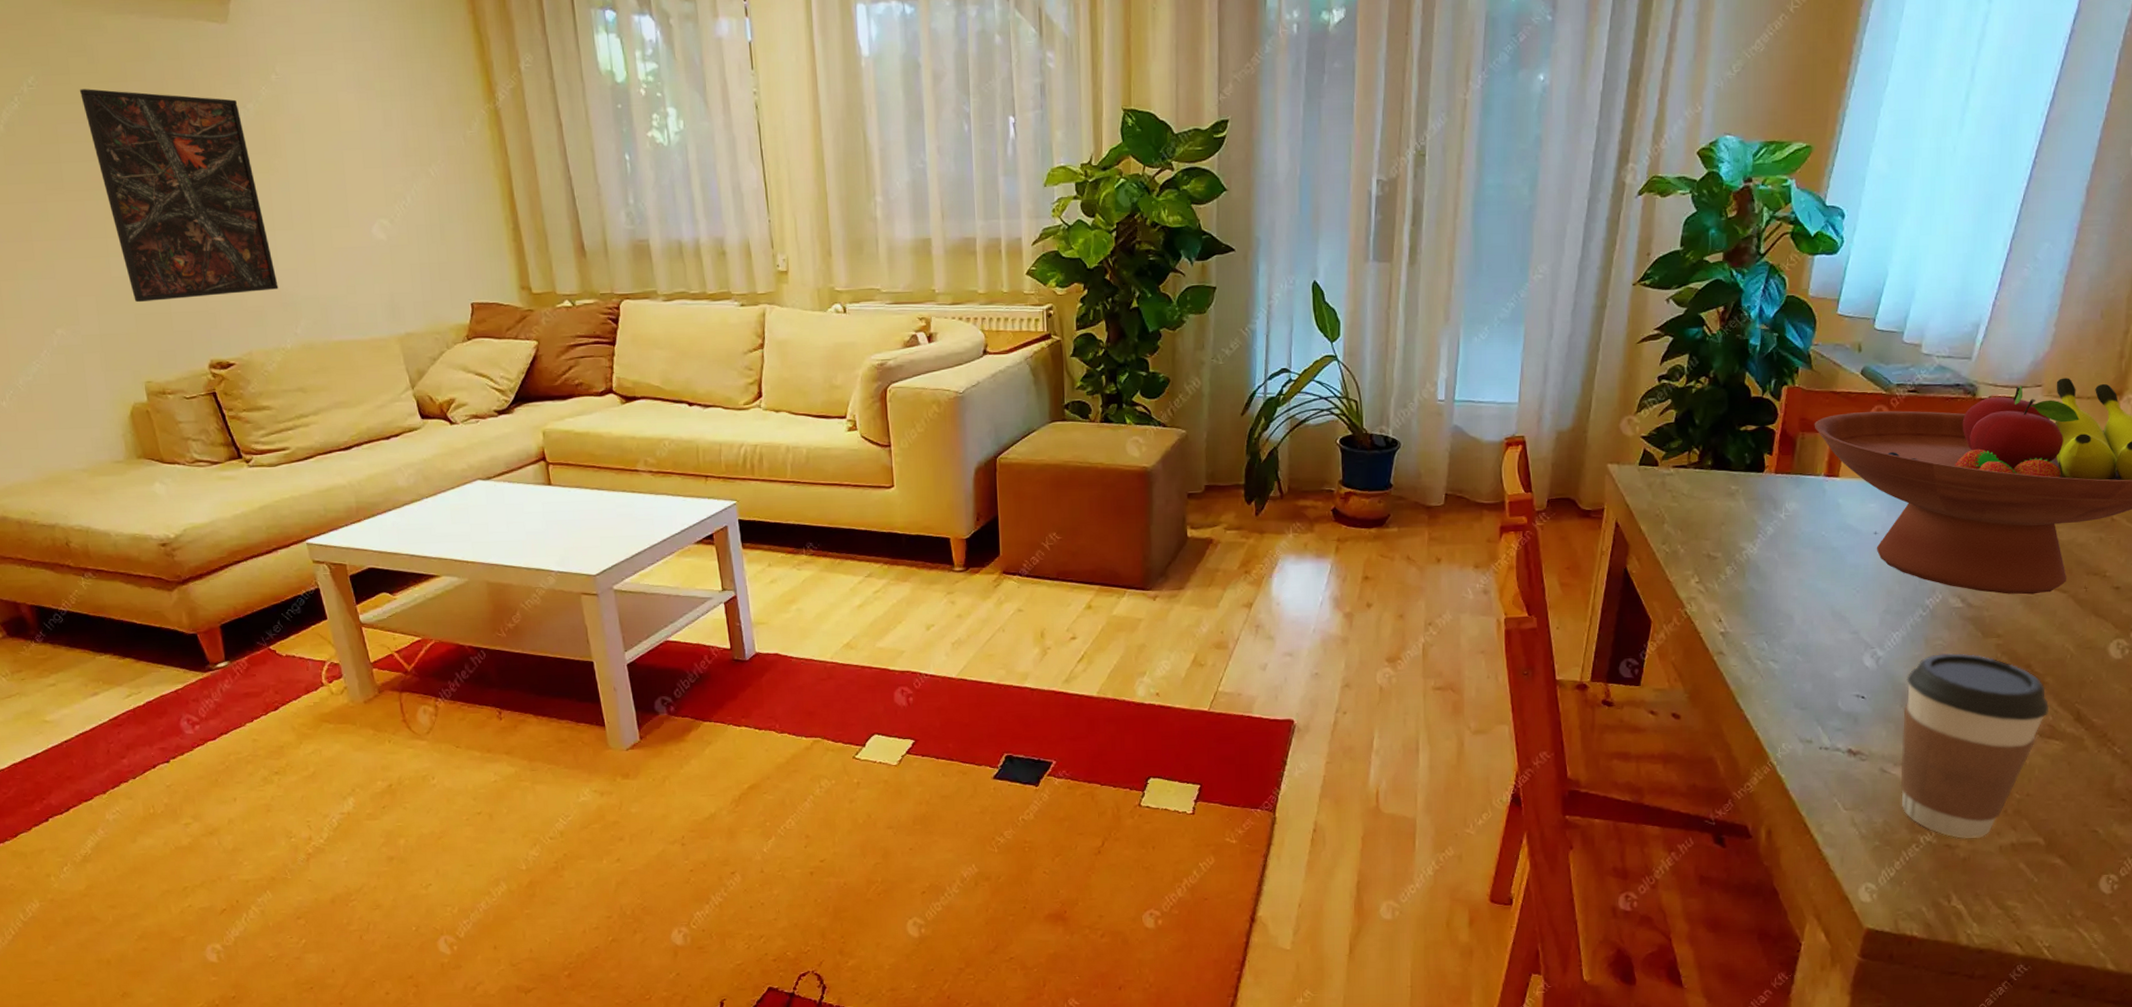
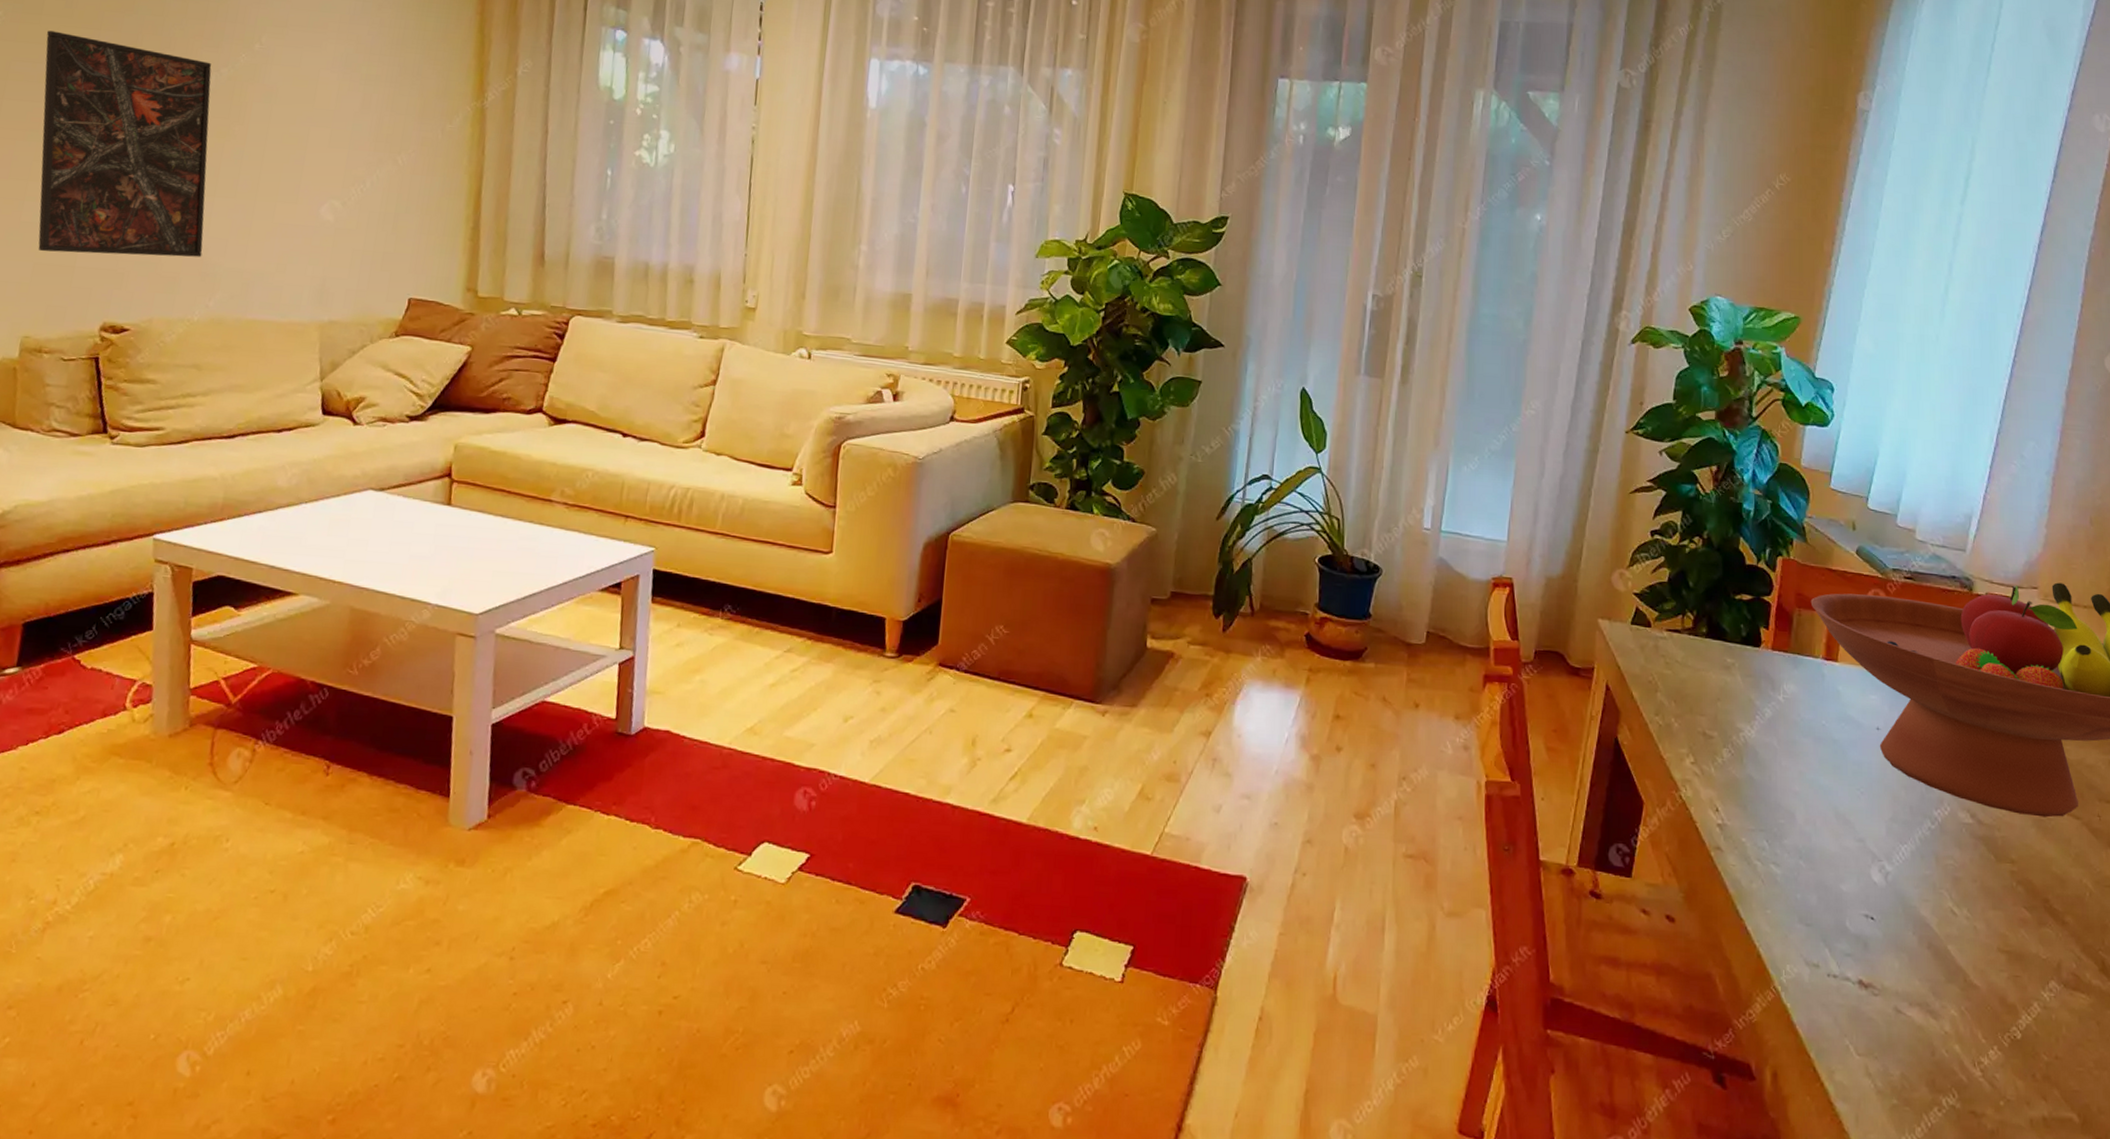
coffee cup: present [1900,653,2049,838] -> none [1916,876,2071,1106]

